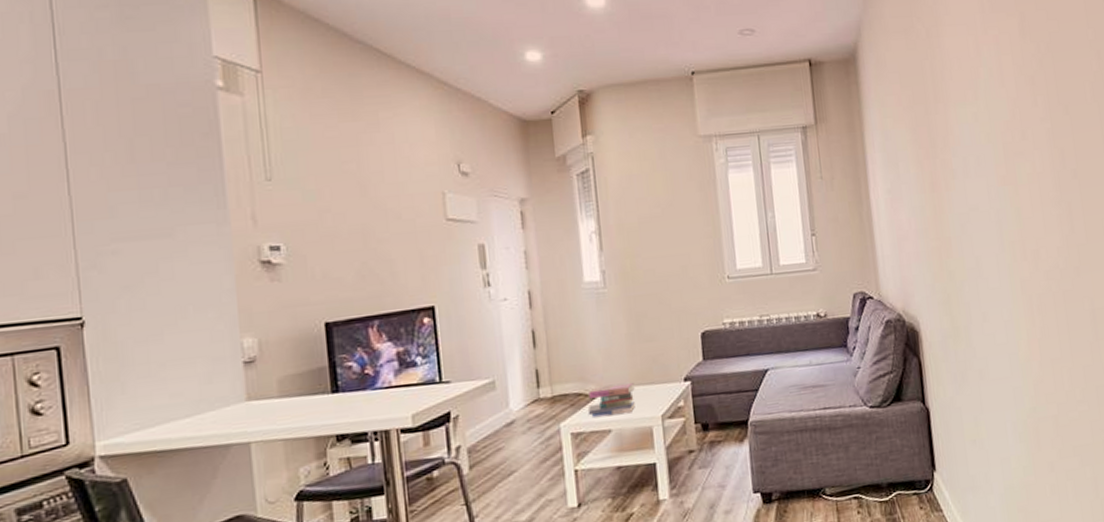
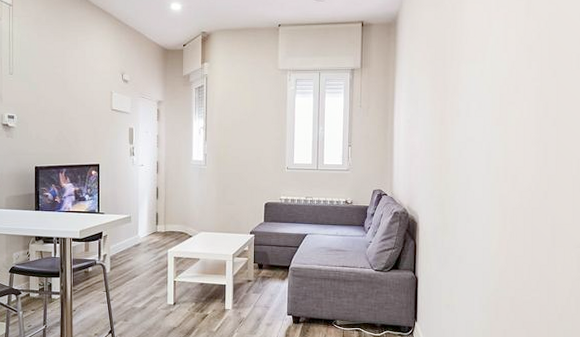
books: present [588,382,635,417] -> none [187,229,217,250]

